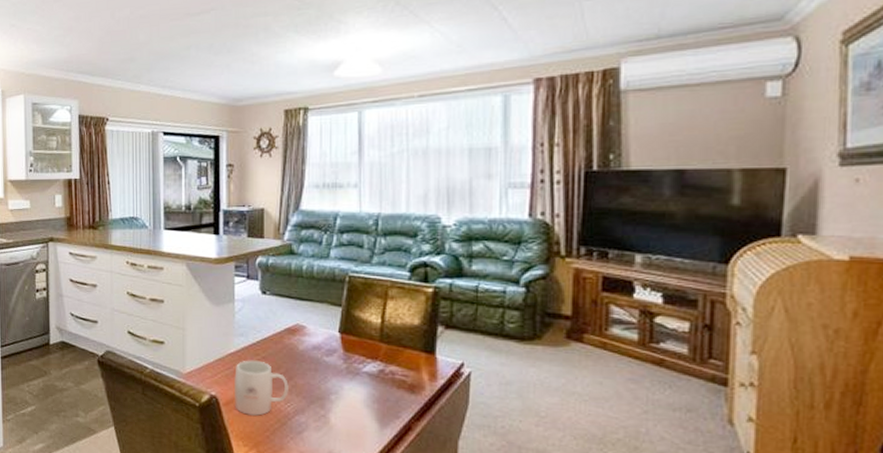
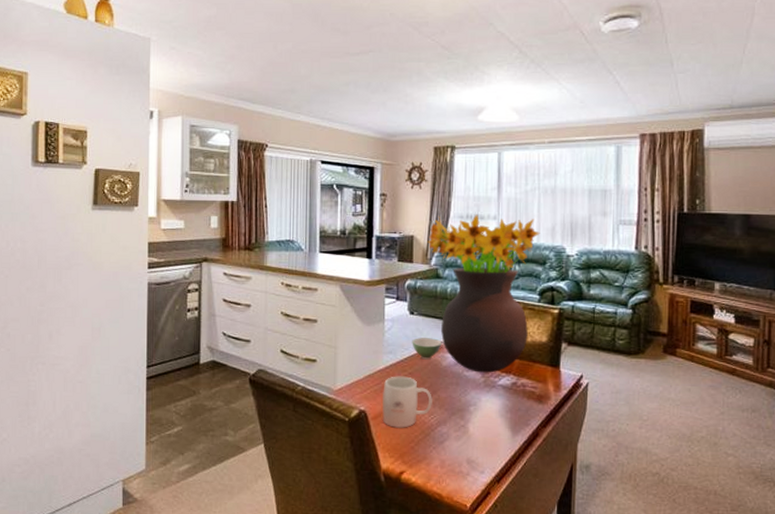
bowl: none [265,319,298,343] -> present [412,338,442,360]
flower arrangement: none [279,182,410,359] -> present [427,214,540,373]

